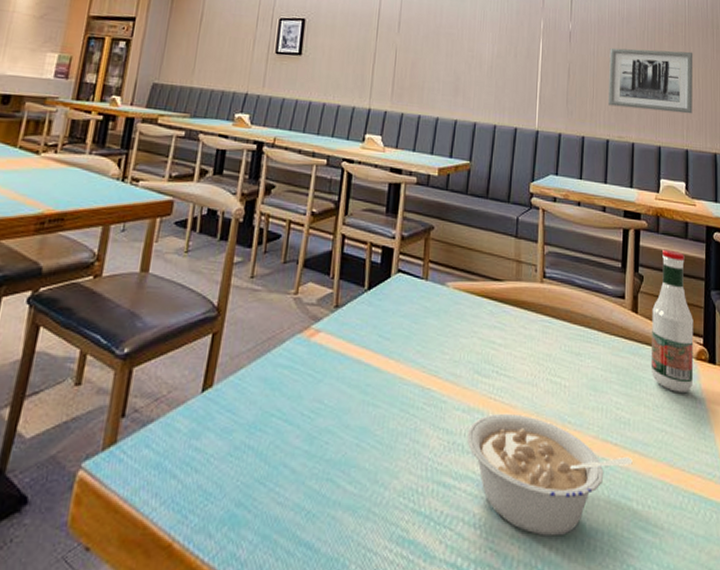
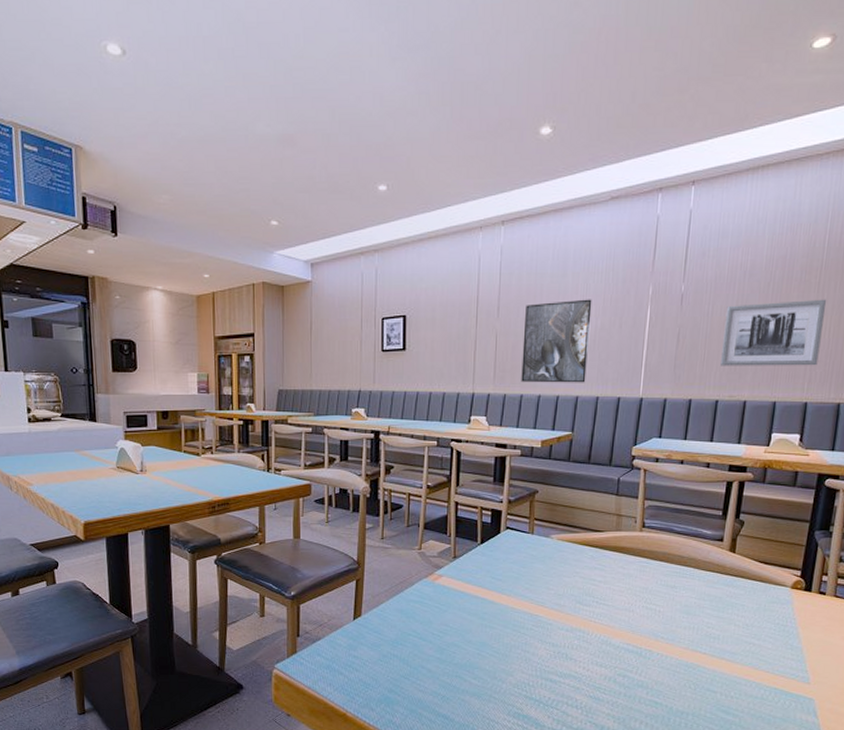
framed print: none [419,23,489,110] -> present [521,299,592,383]
legume: present [467,413,633,536] -> none [570,631,720,715]
tabasco sauce: present [650,249,694,394] -> none [744,497,793,615]

